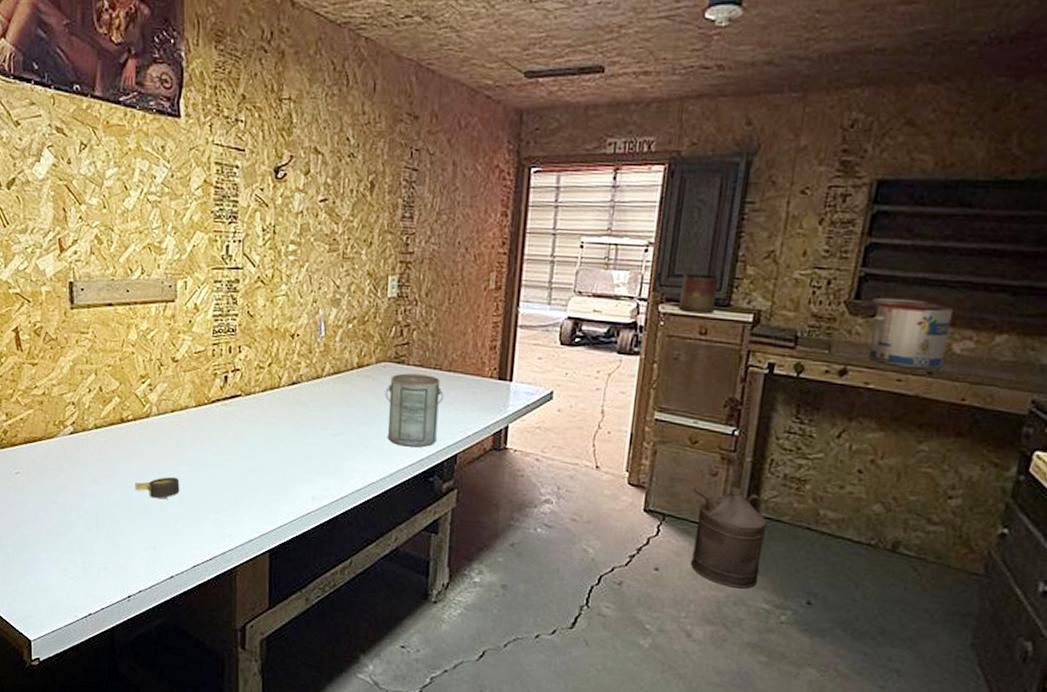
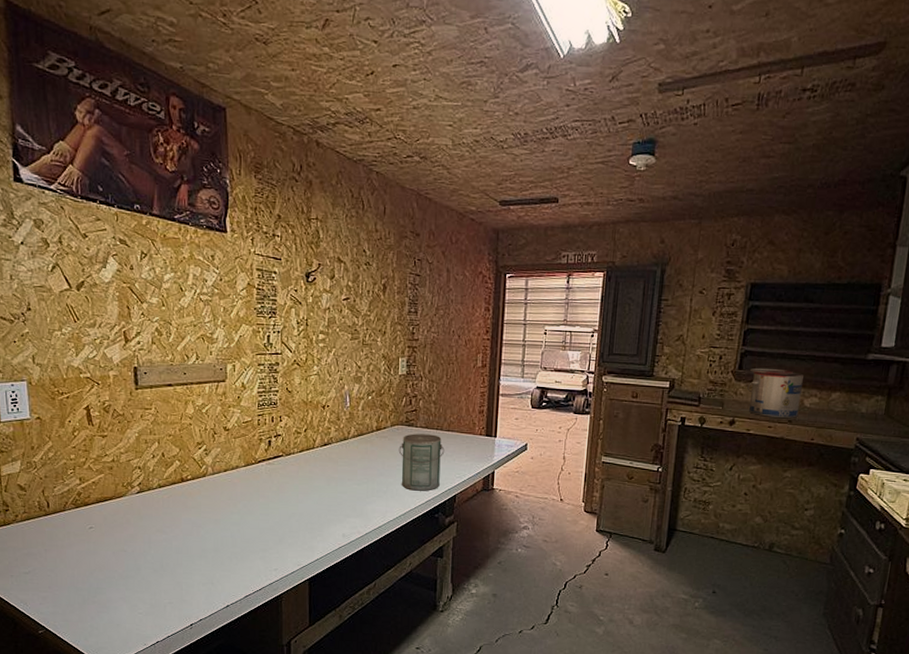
tape measure: present [135,476,180,500] -> none [194,524,233,543]
paint can: present [677,273,720,315] -> none [616,352,645,383]
fuel can: present [691,487,768,589] -> none [630,510,684,585]

